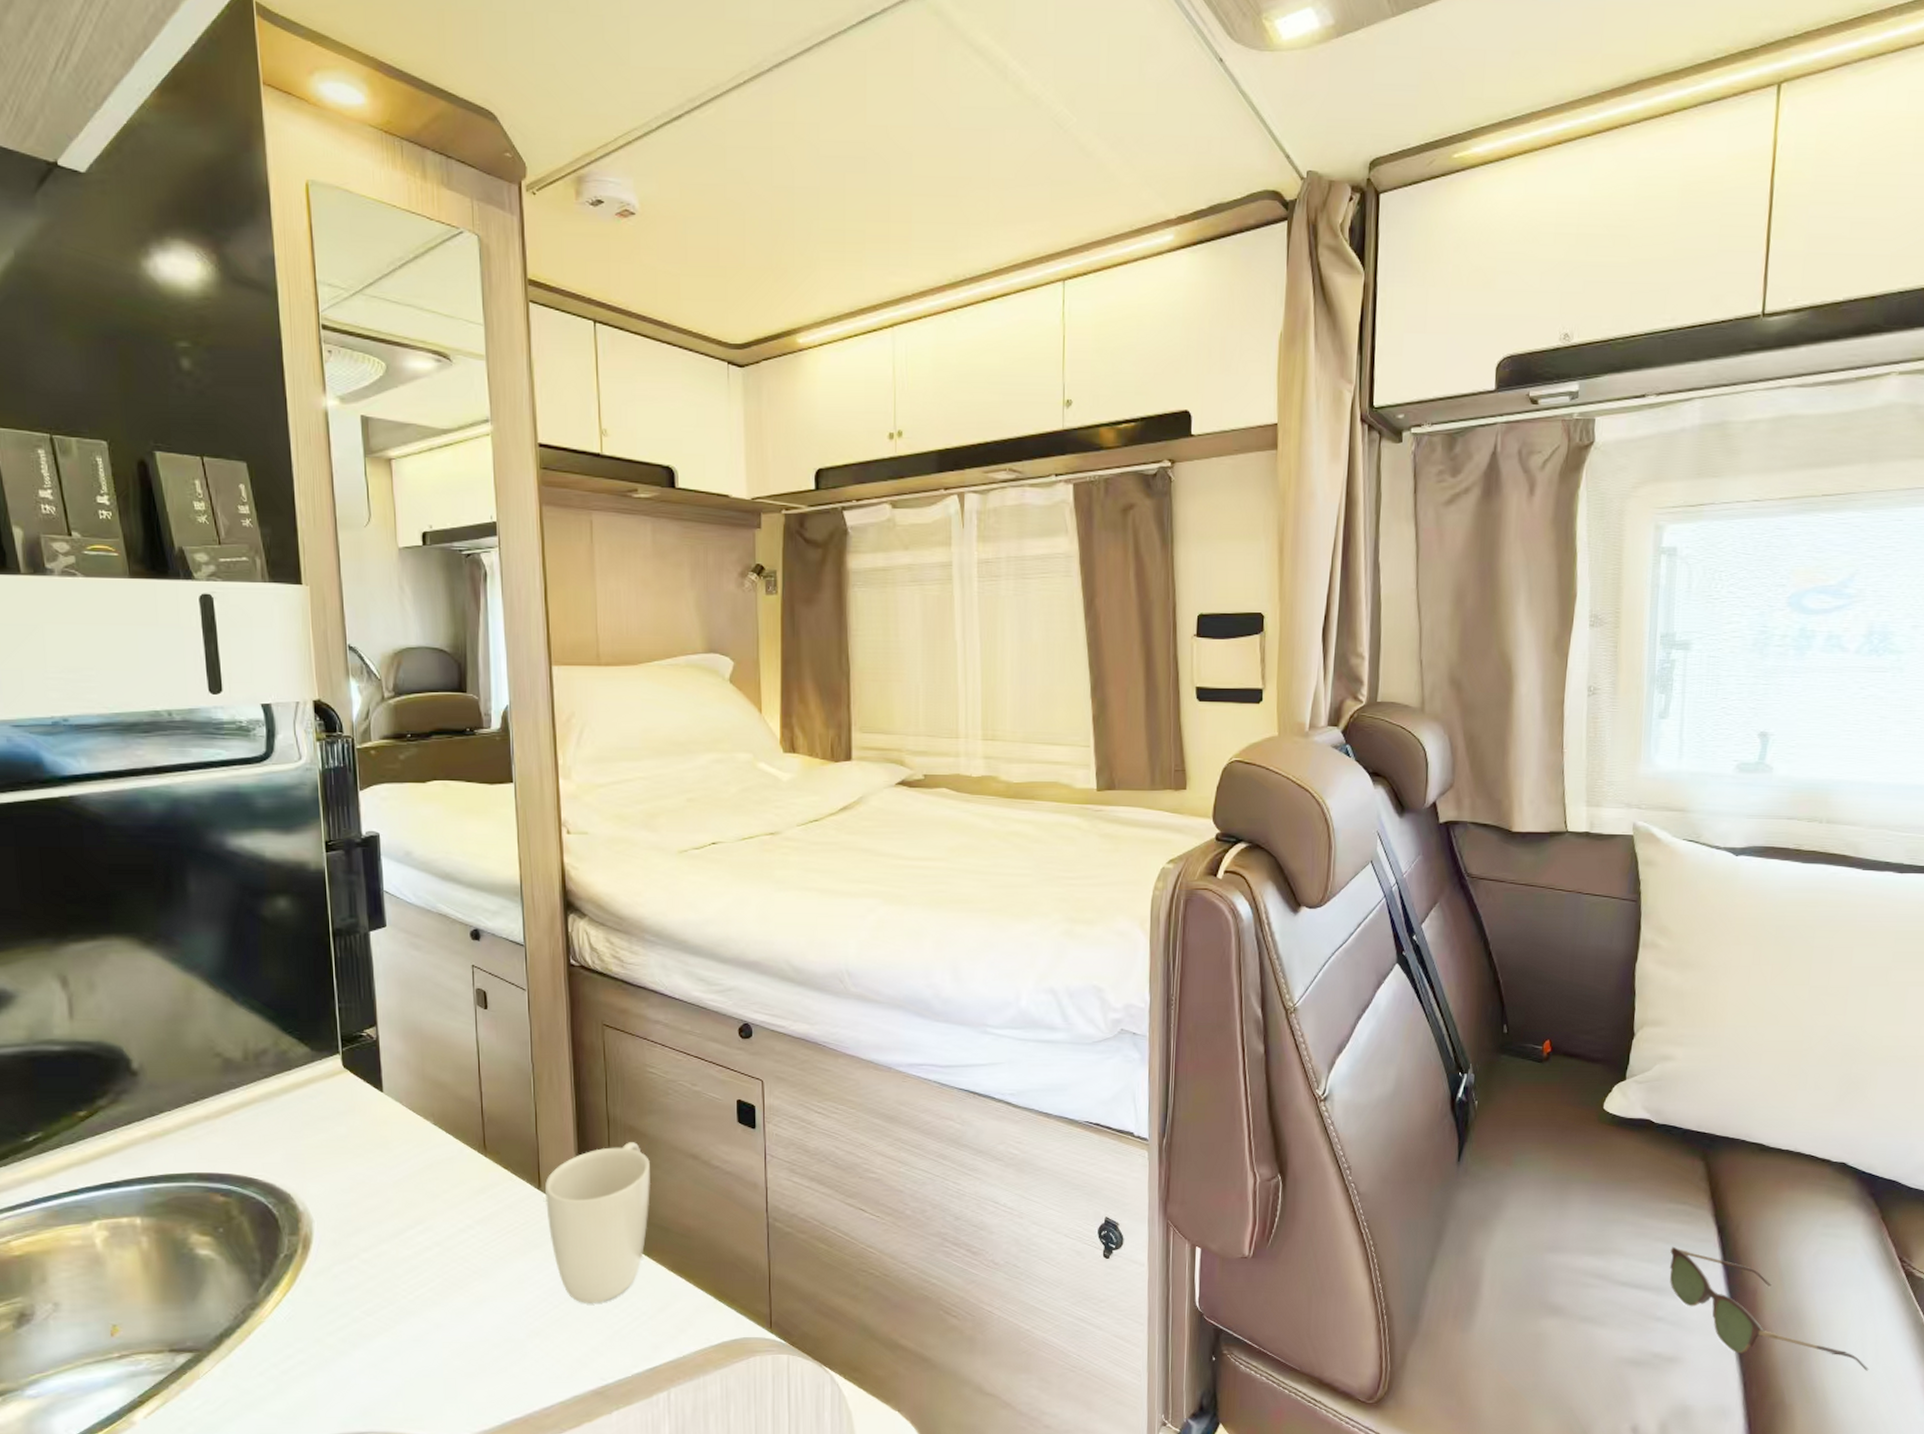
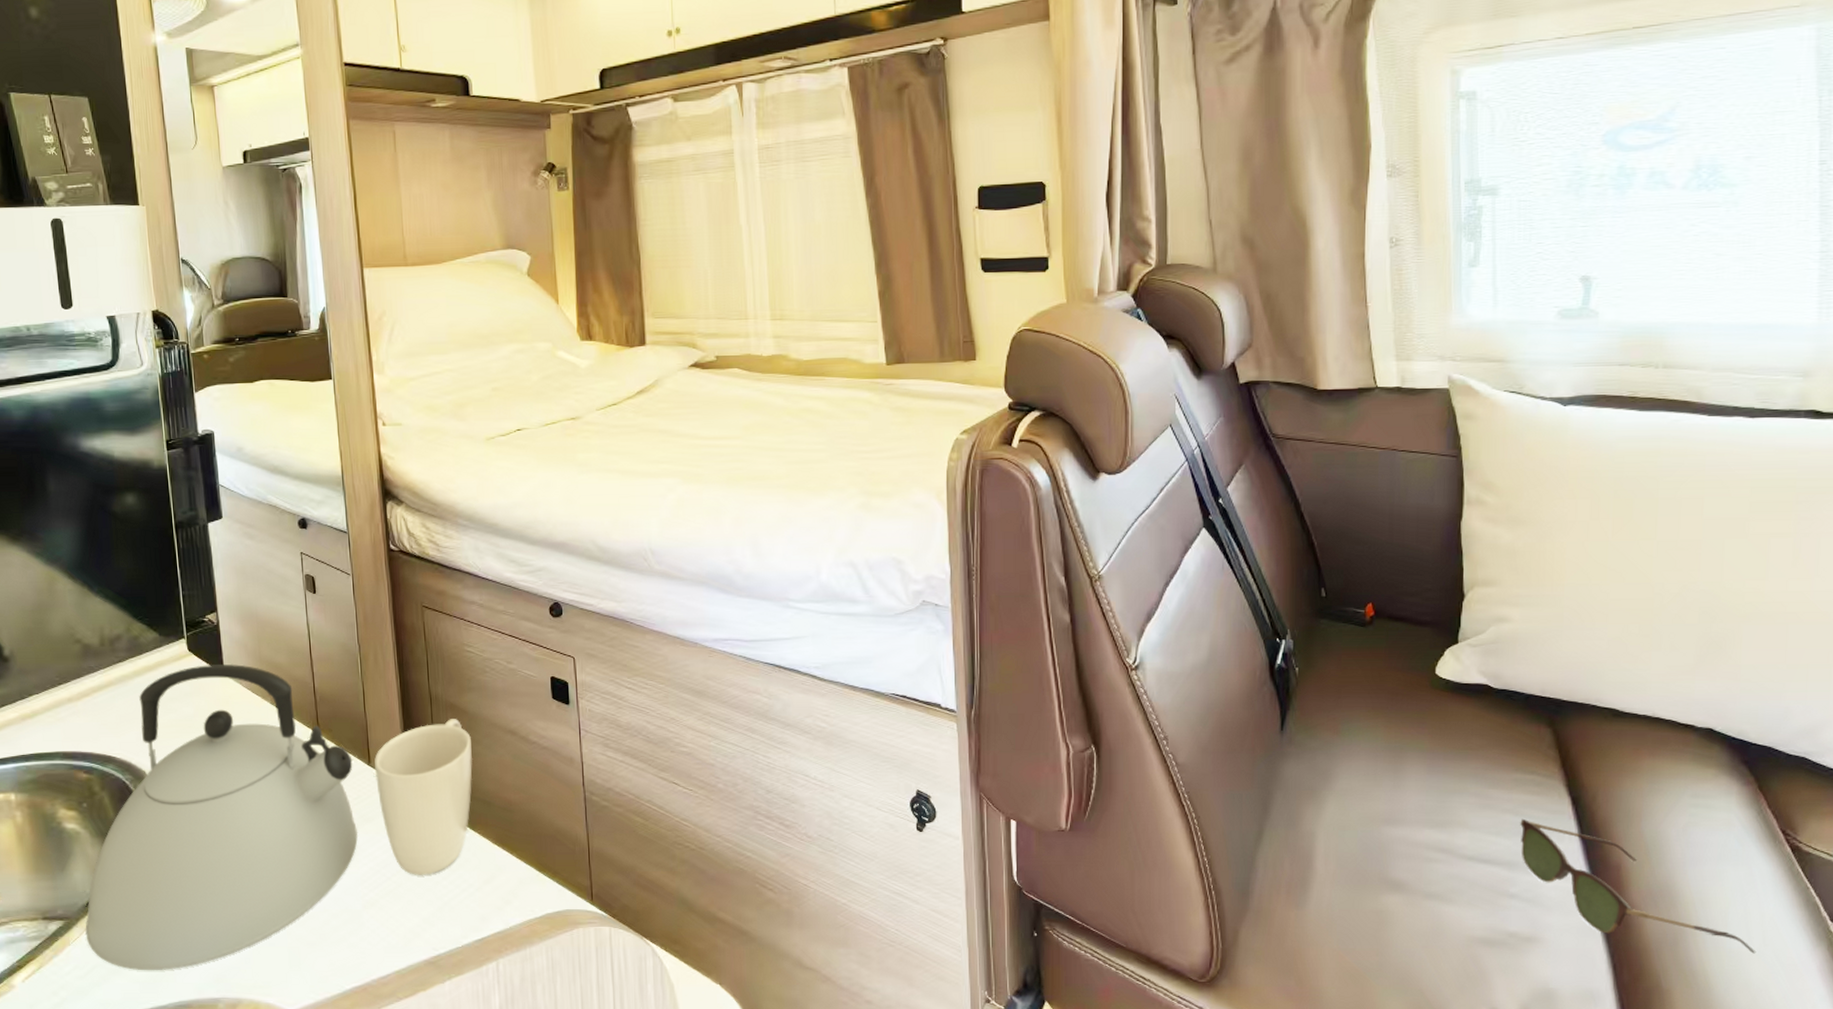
kettle: none [217,1081,525,1405] -> present [85,663,358,971]

